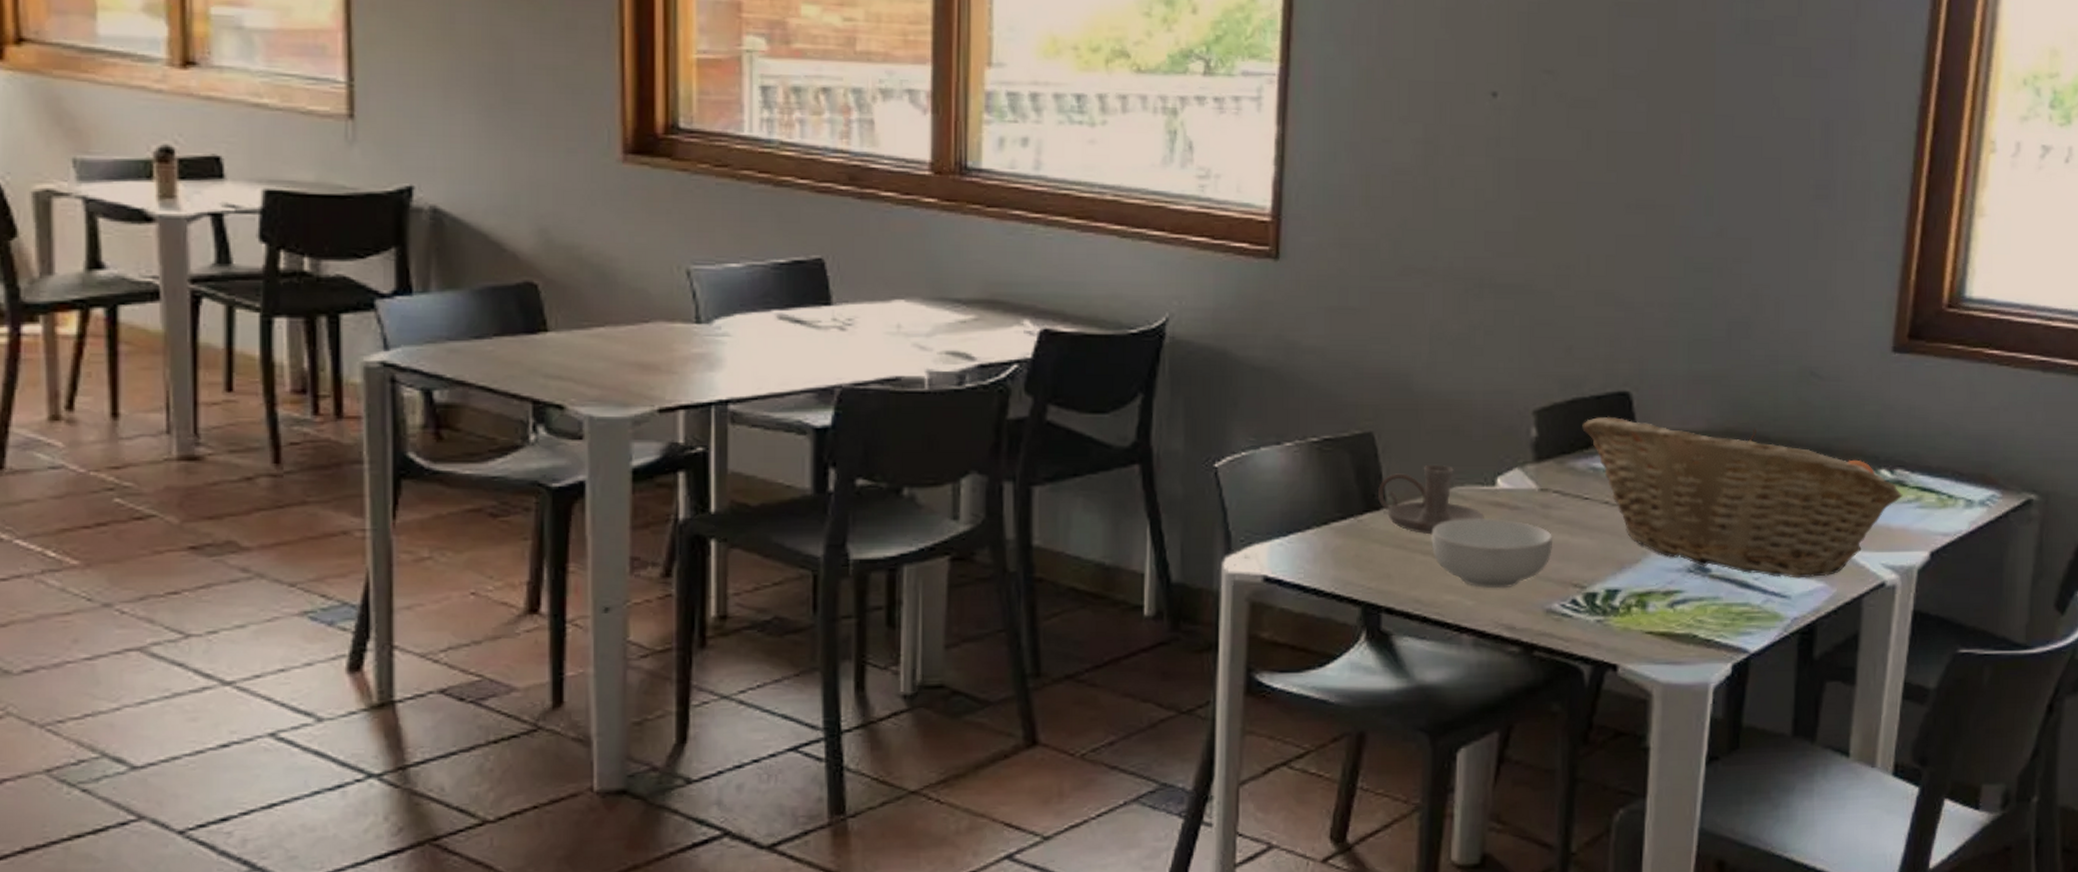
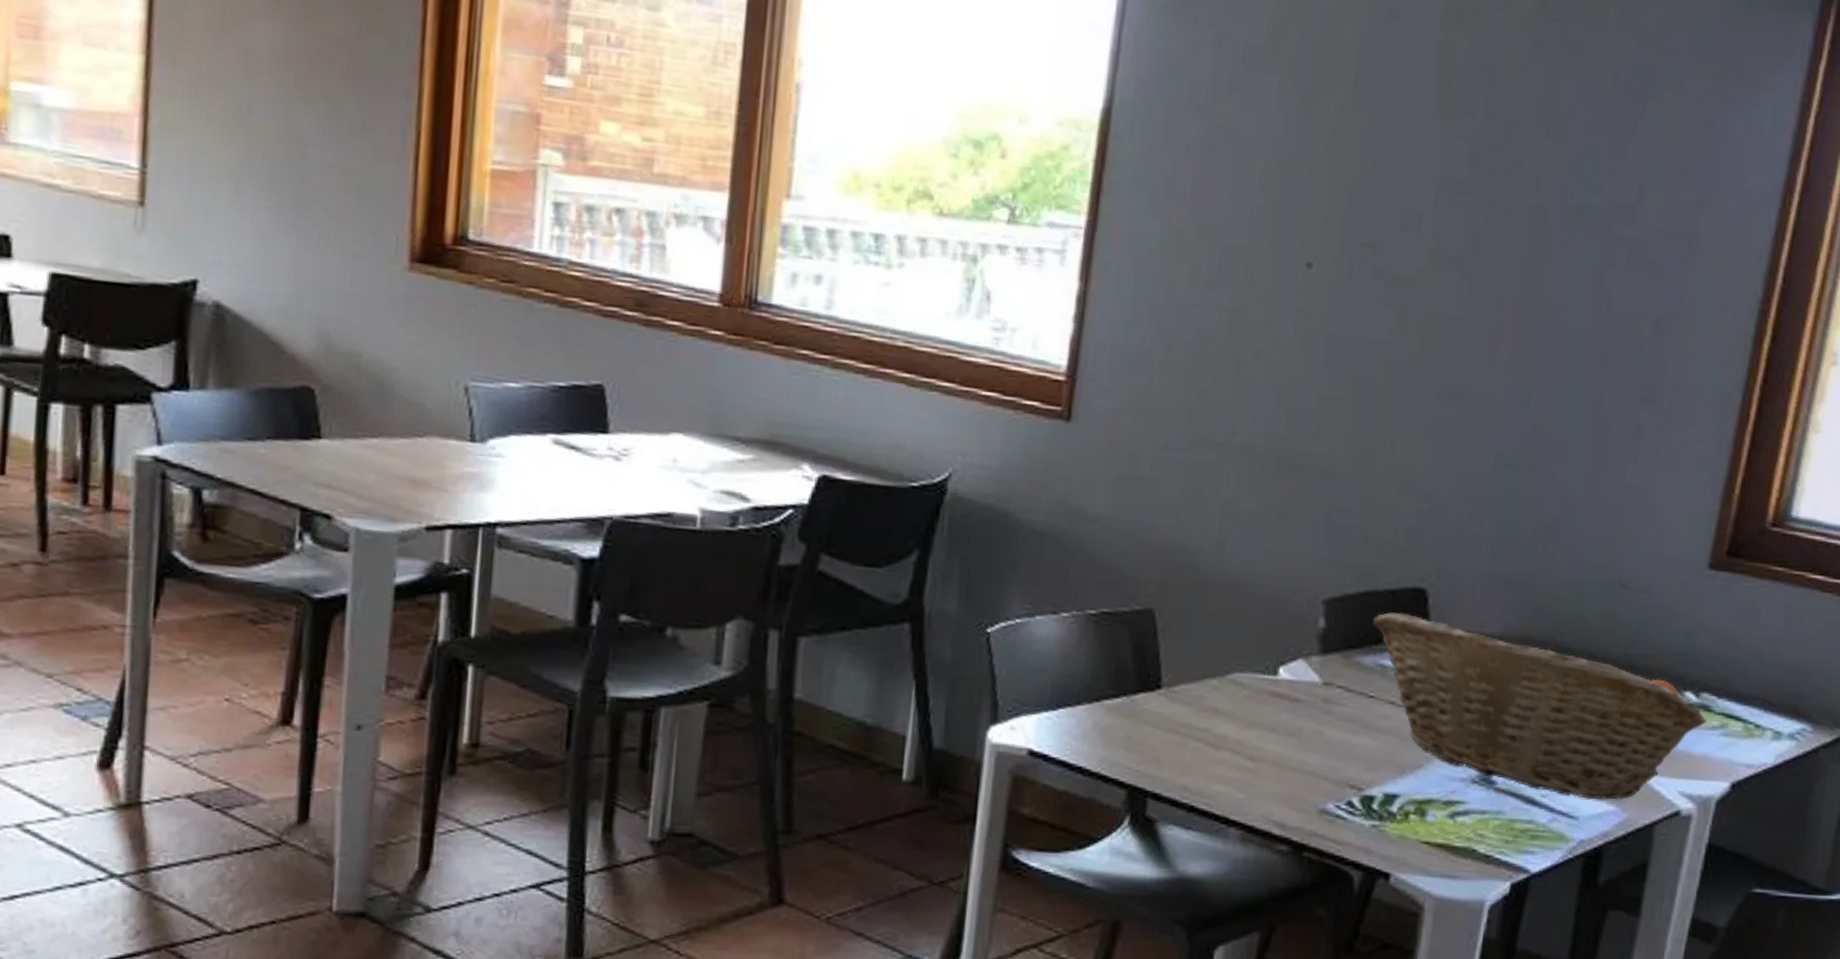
candle holder: present [1377,464,1484,535] -> none [1153,647,1263,721]
cereal bowl: present [1431,519,1552,589] -> none [1205,707,1332,784]

